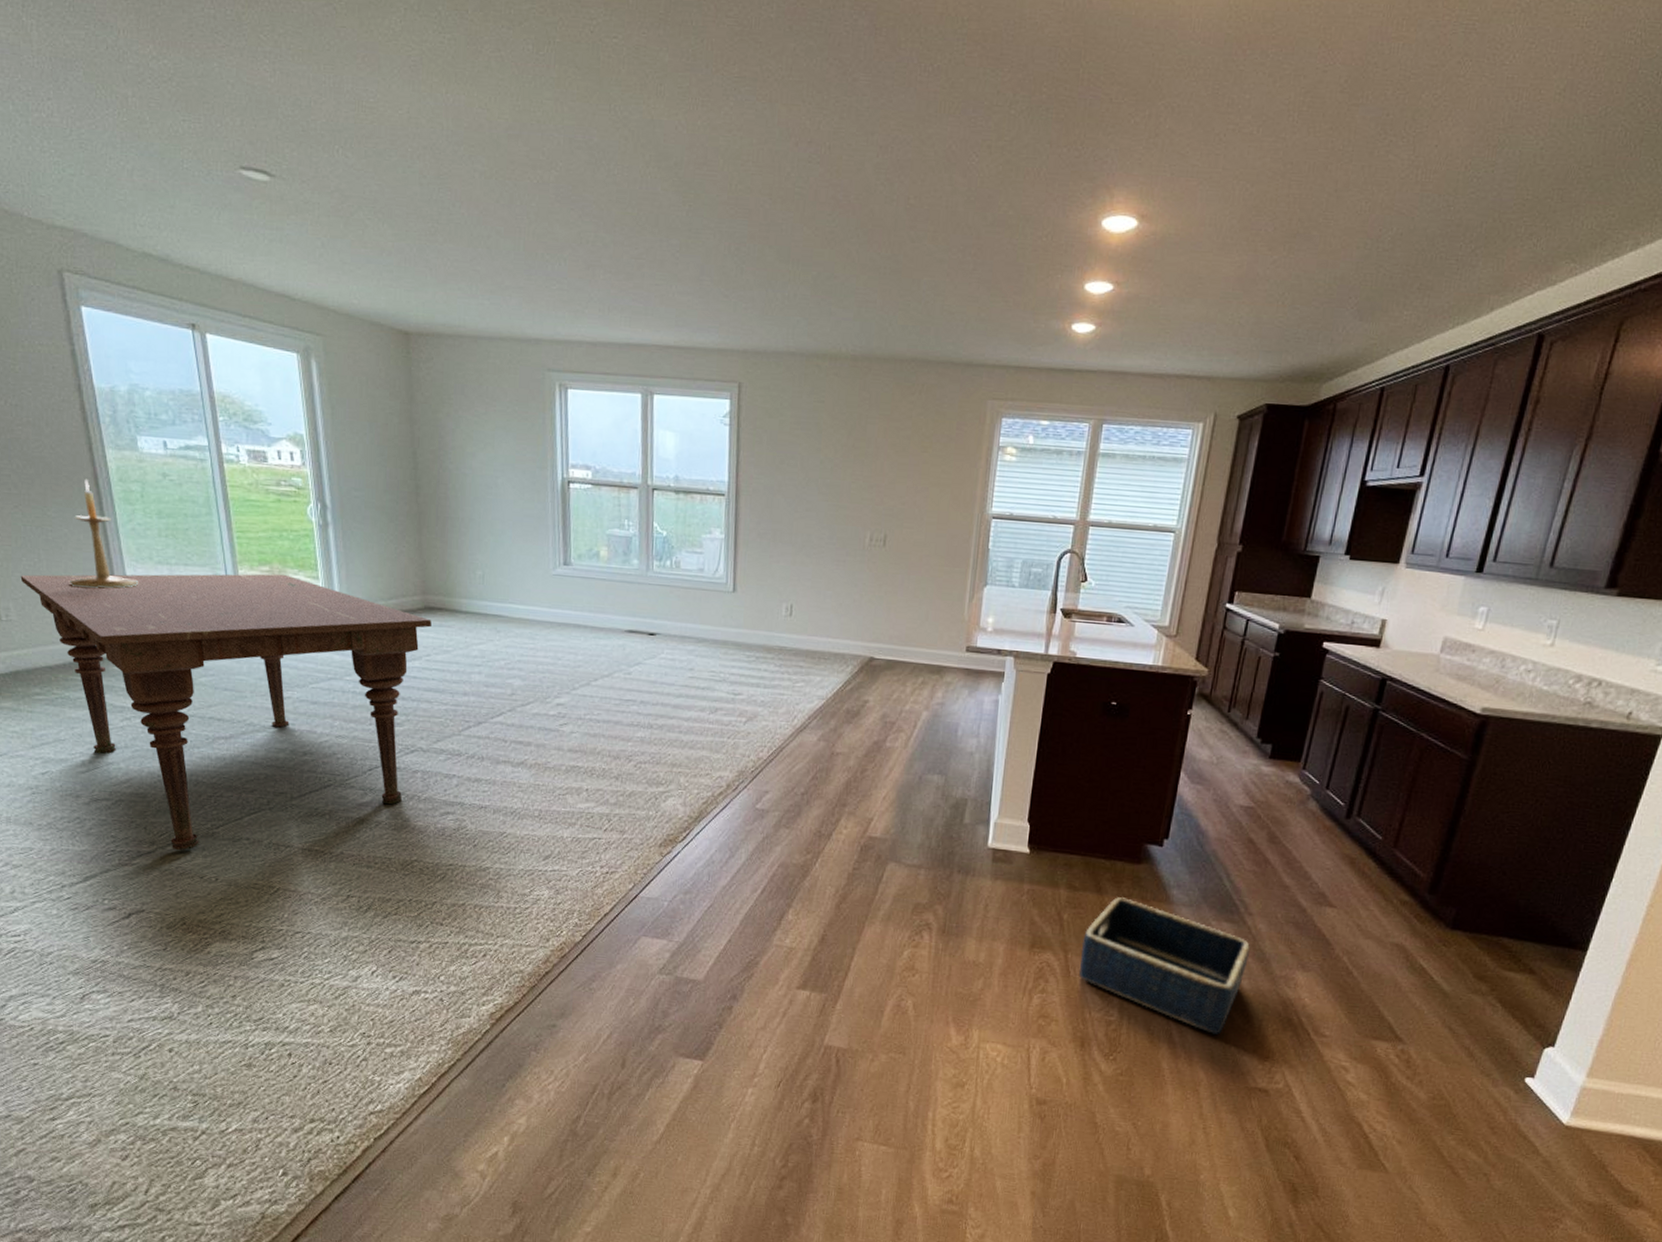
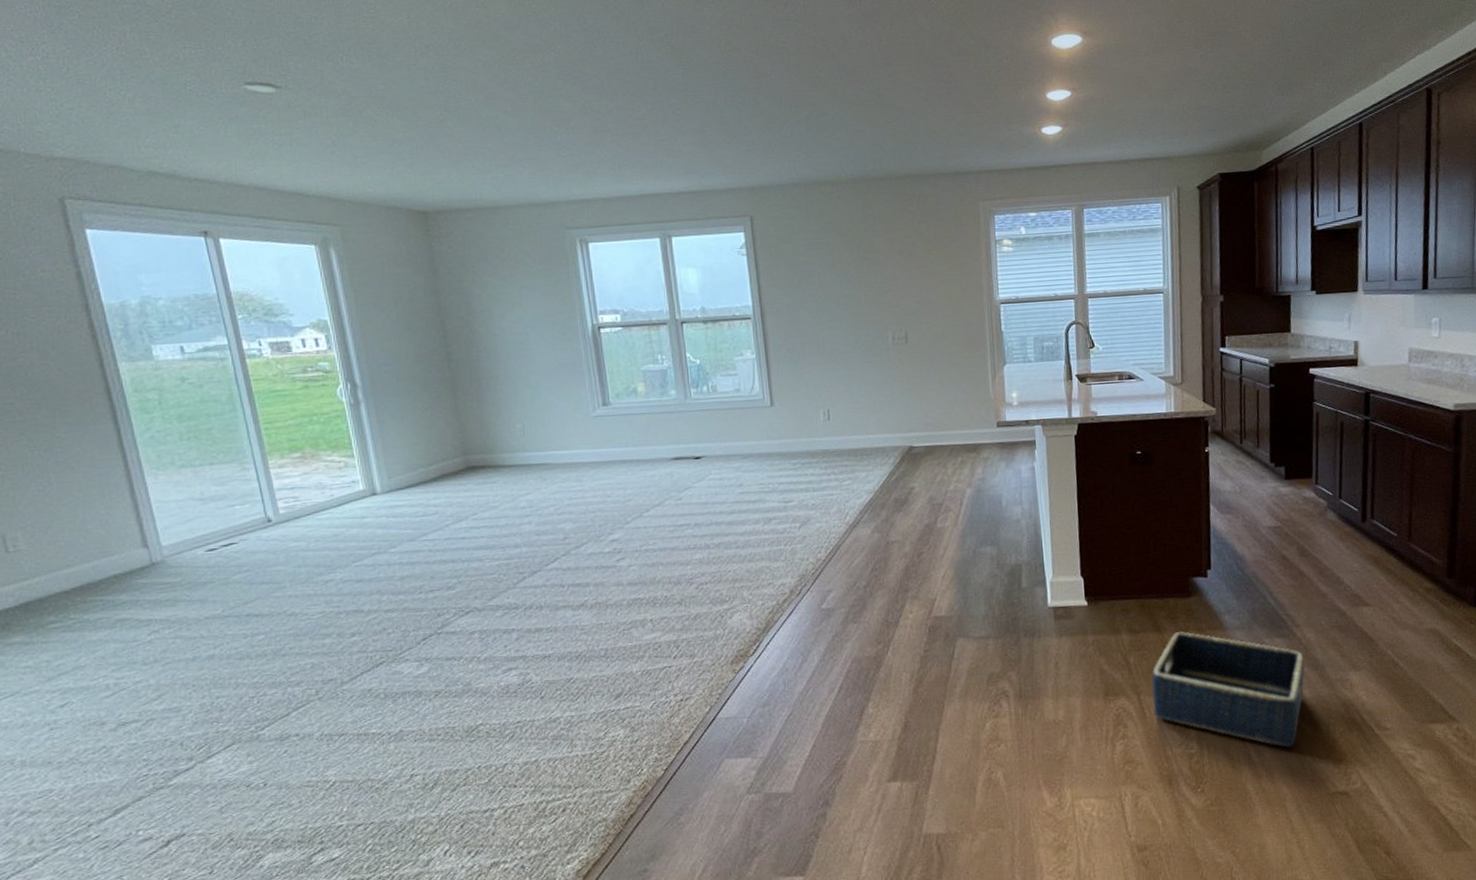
dining table: present [20,574,432,851] -> none [28,457,475,762]
candlestick: present [69,478,139,589] -> none [83,394,161,505]

